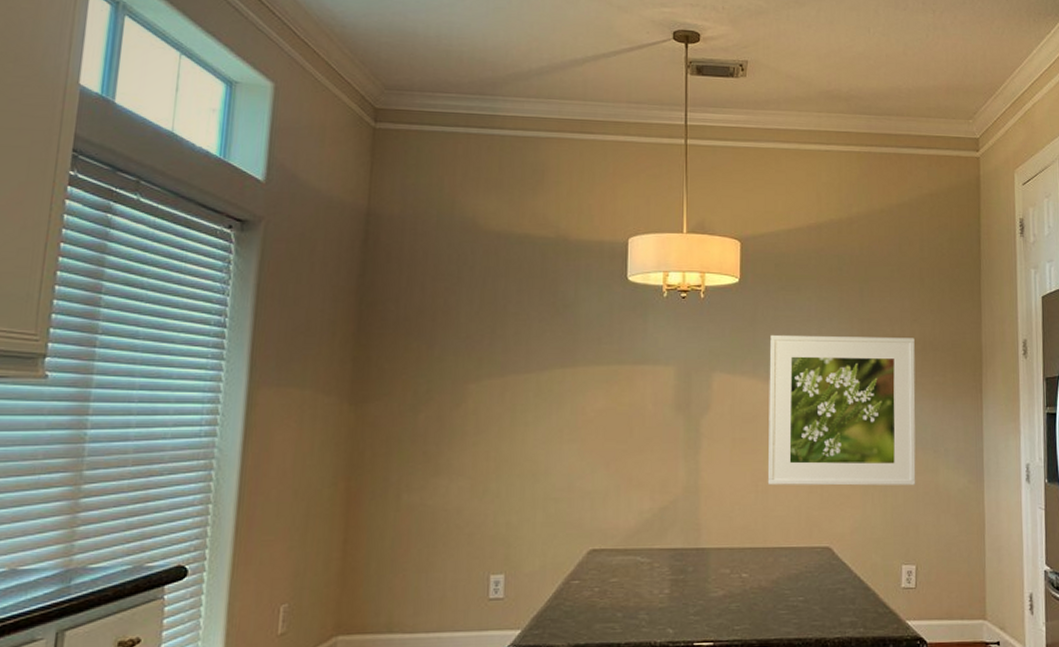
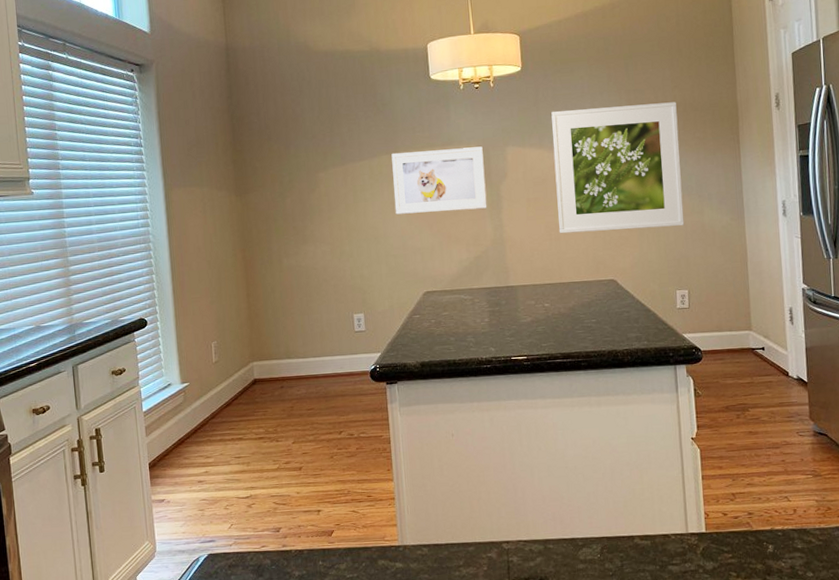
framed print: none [563,368,683,447] -> present [391,146,487,215]

